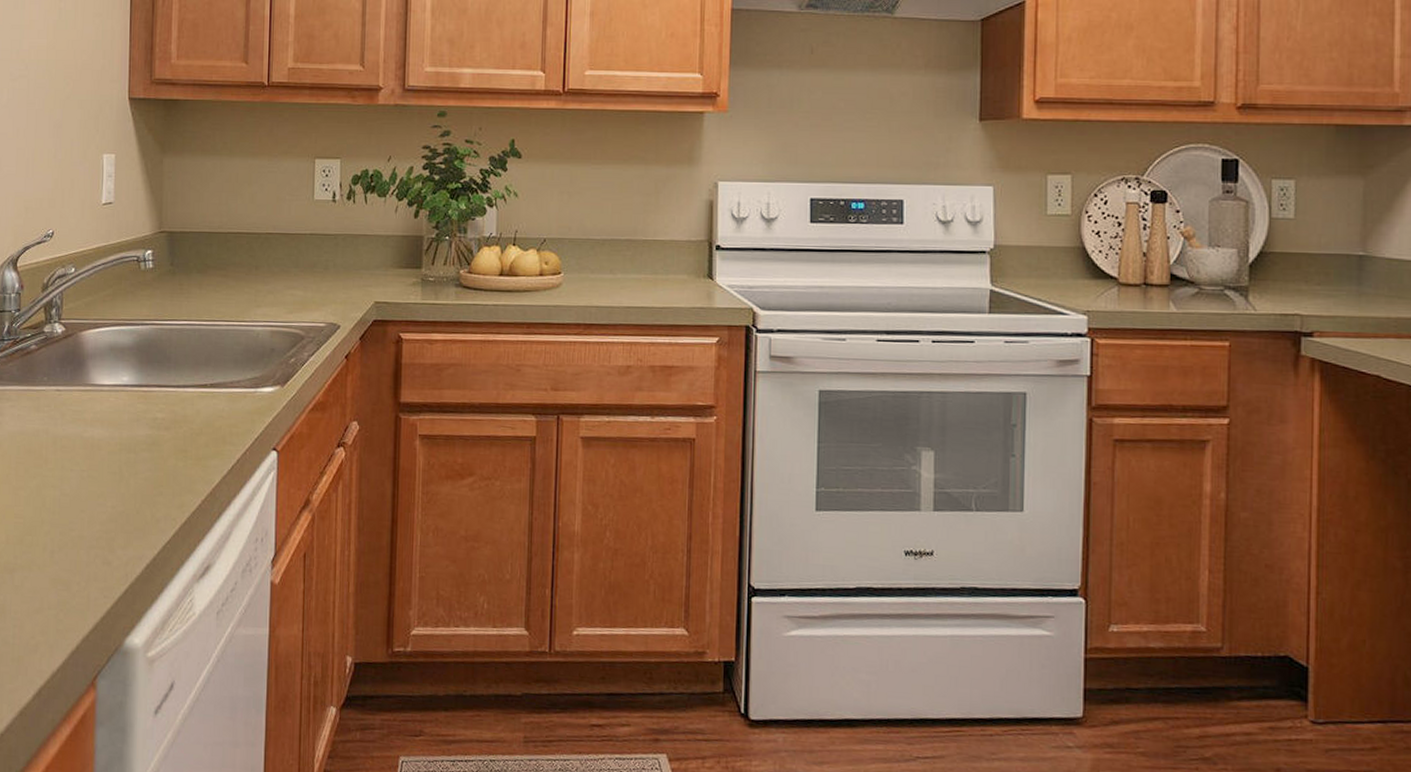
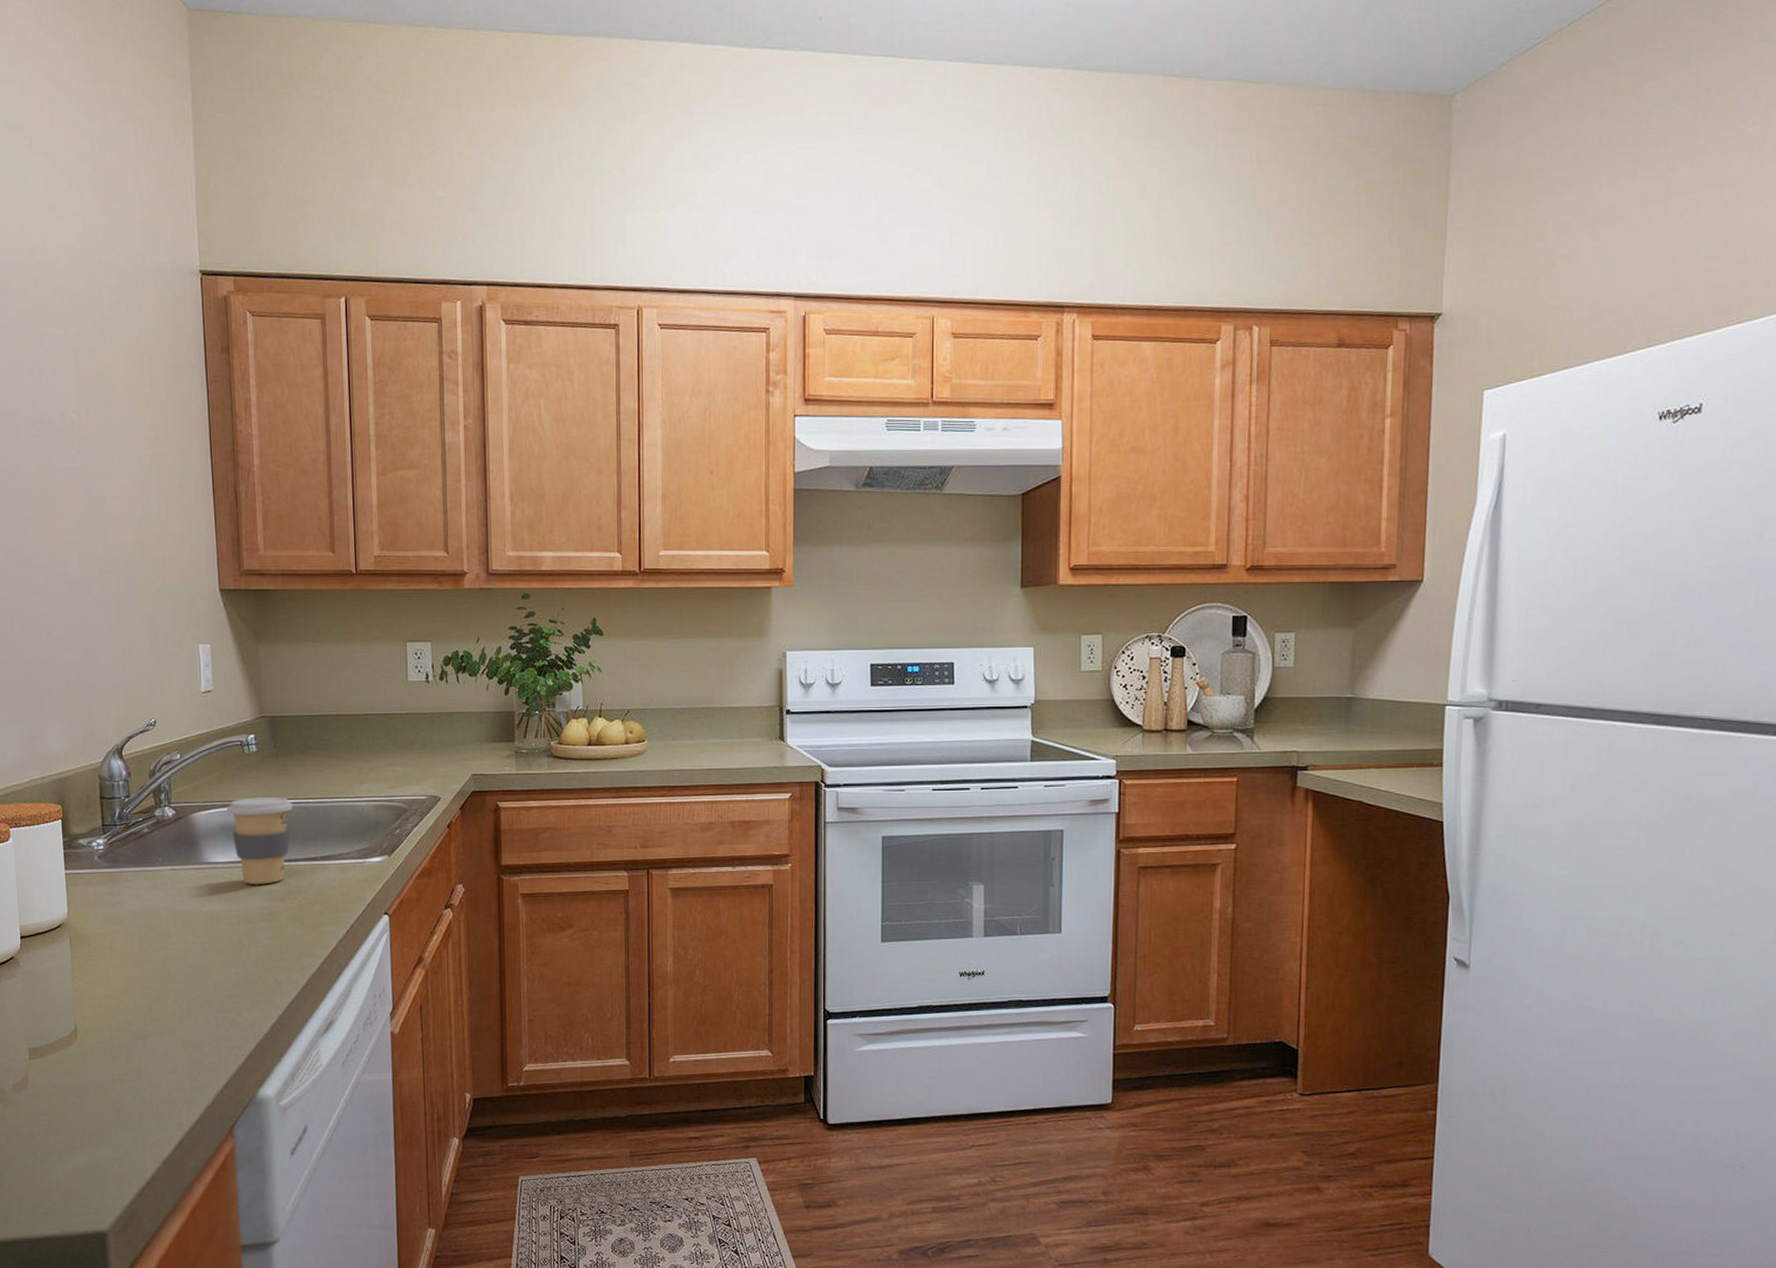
coffee cup: none [116,316,185,412] -> present [225,796,293,885]

